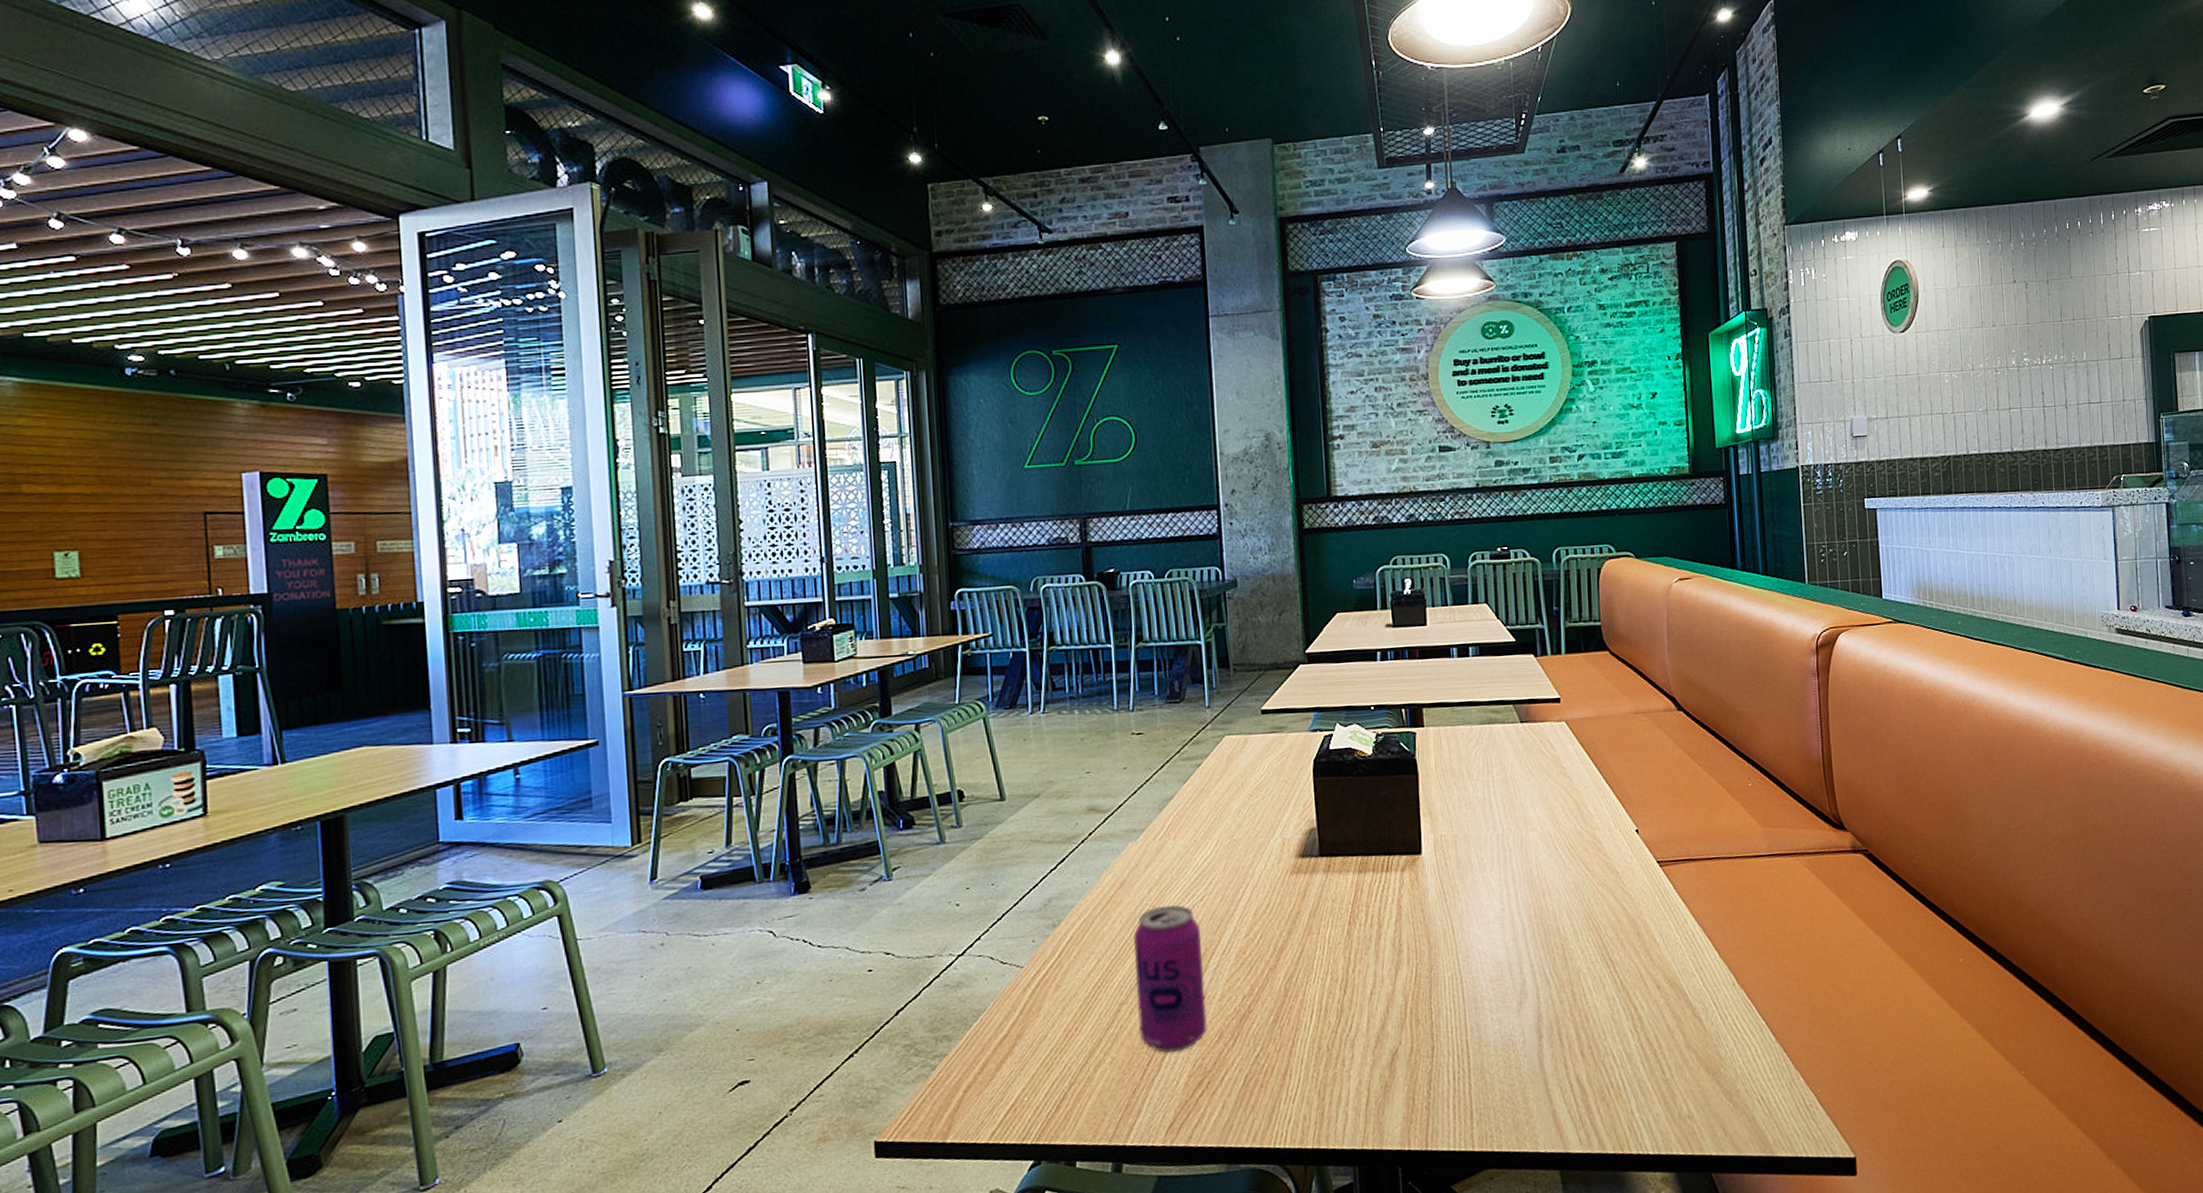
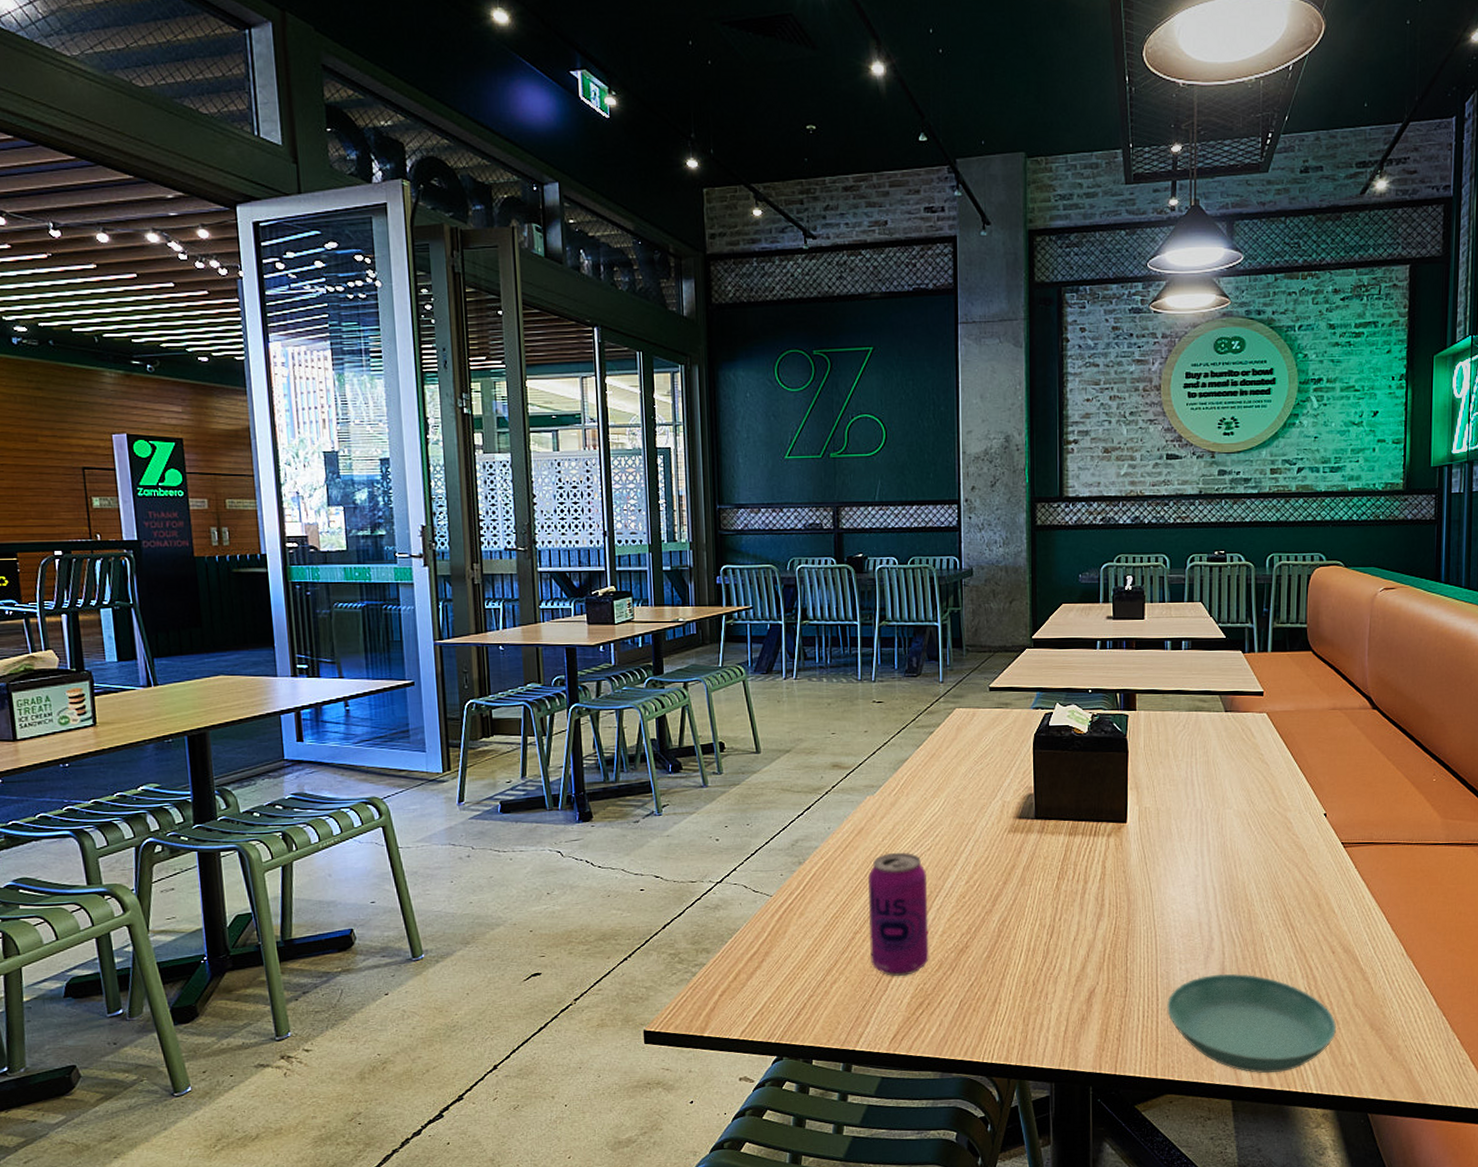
saucer: none [1479,1019,1669,1135] -> present [1167,974,1336,1073]

